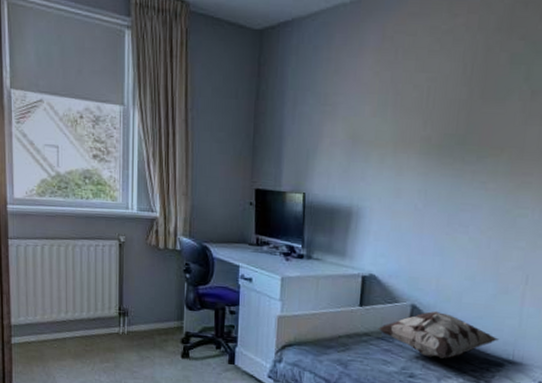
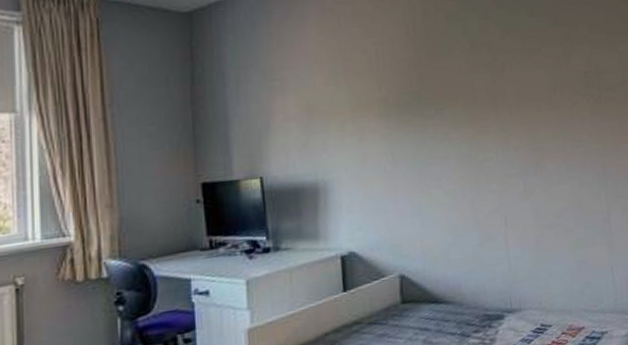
decorative pillow: present [378,311,499,359] -> none [368,275,494,330]

